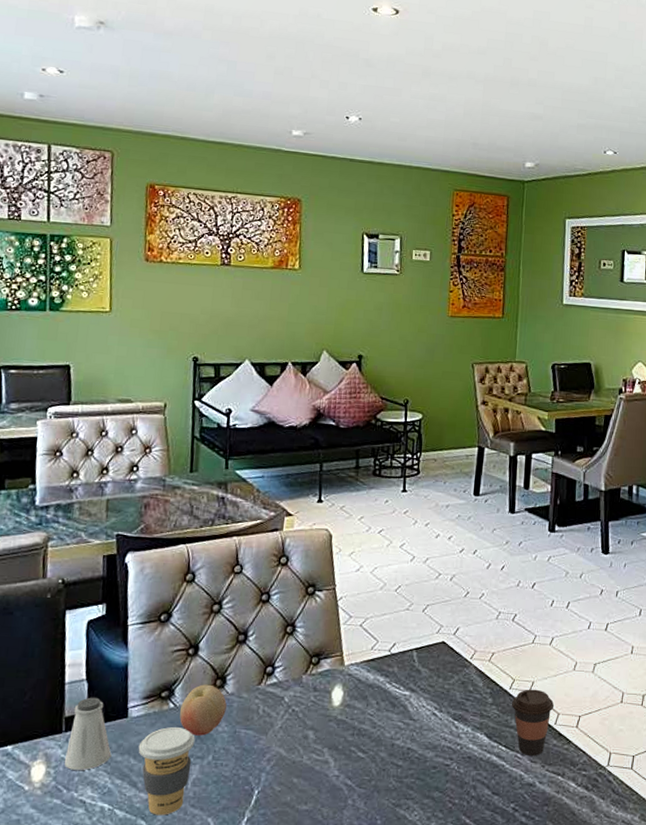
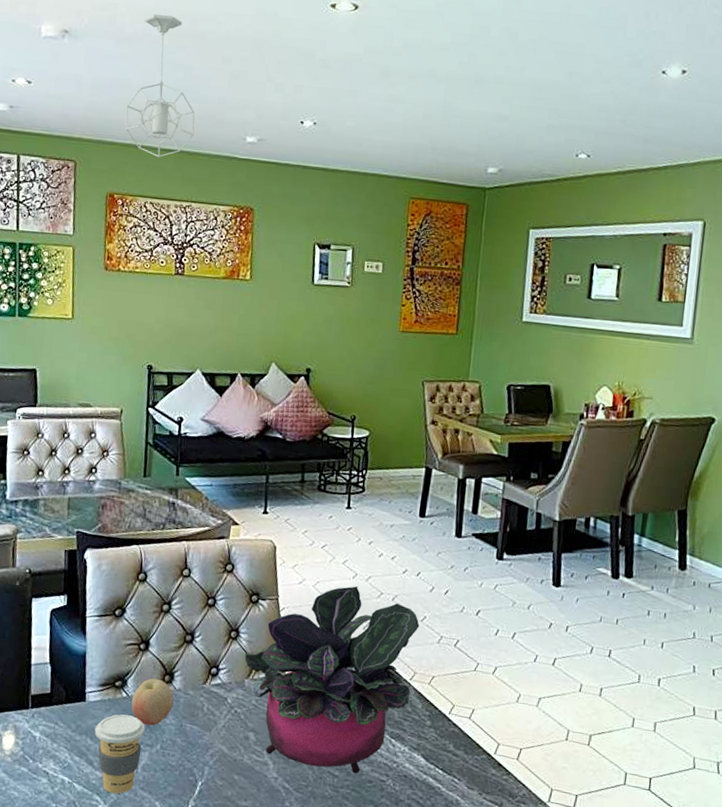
saltshaker: present [64,697,112,770] -> none [30,679,71,745]
pendant light: none [165,10,239,149] -> present [125,14,195,157]
potted plant: none [301,569,478,761] -> present [244,586,420,774]
coffee cup: present [511,689,555,757] -> none [450,716,495,783]

